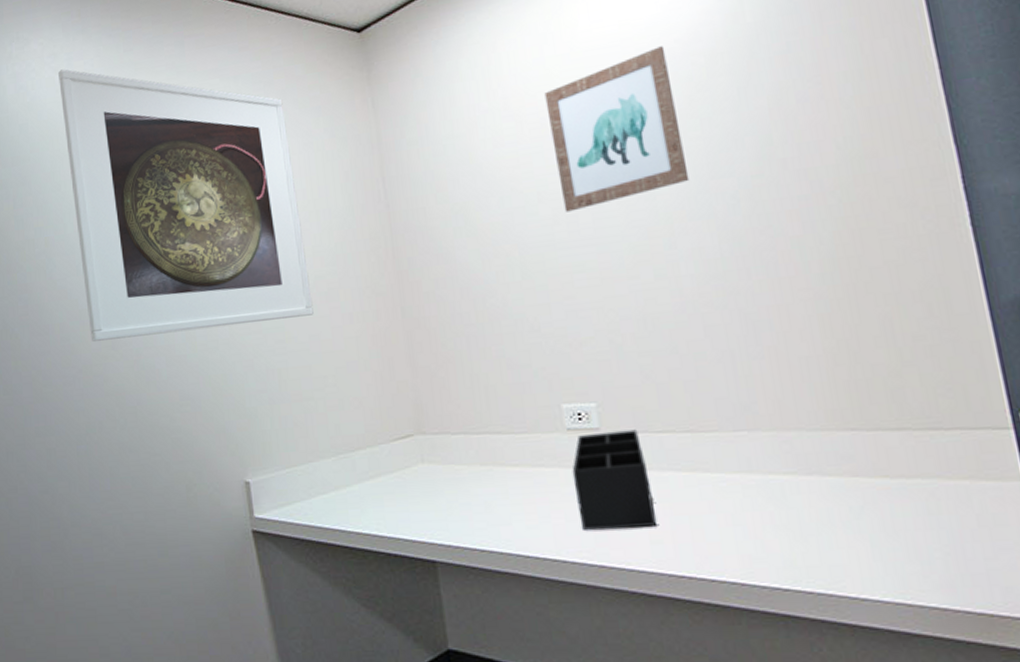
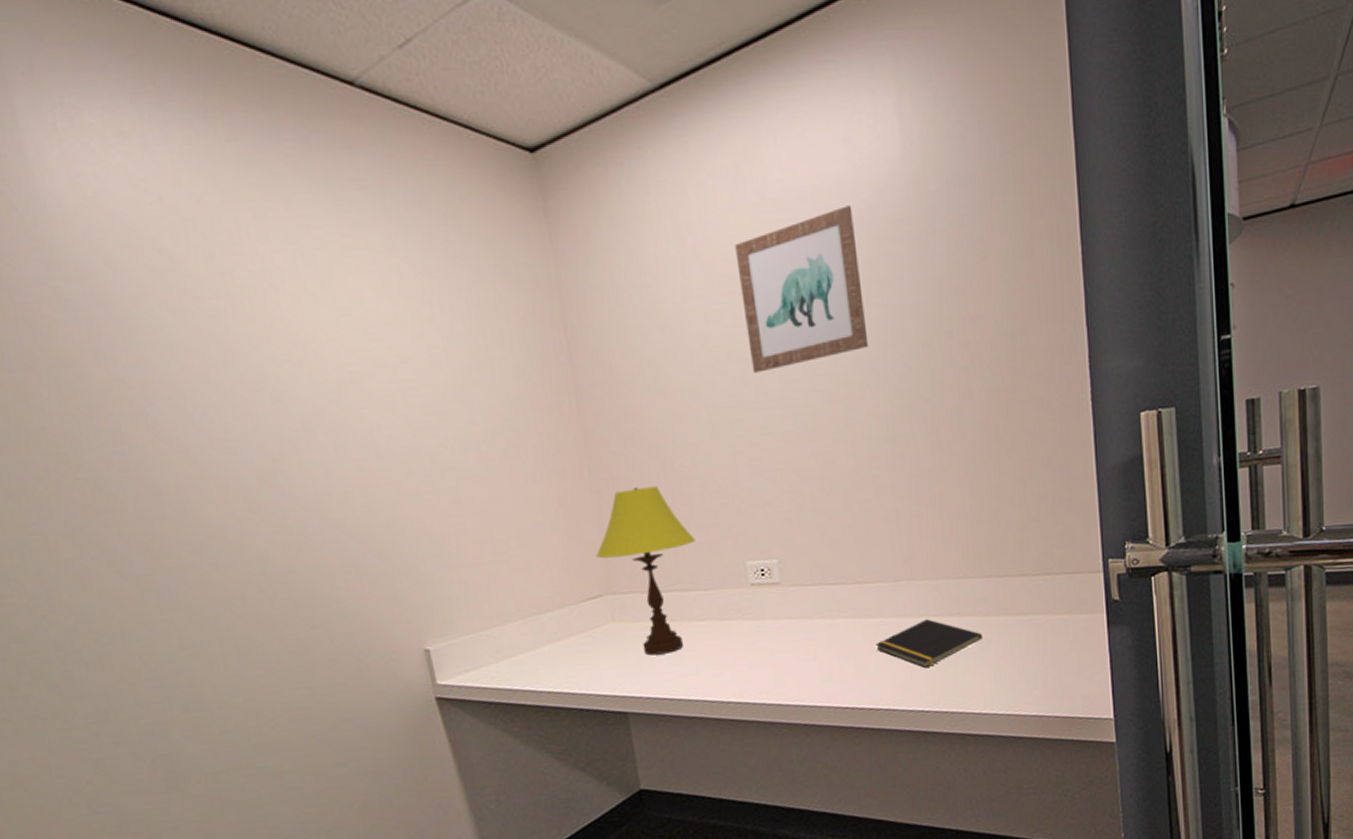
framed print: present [58,69,314,342] -> none [132,156,492,503]
table lamp: none [406,325,508,501] -> present [595,486,697,656]
desk organizer: present [572,429,658,531] -> none [754,582,828,675]
notepad: none [715,477,854,537] -> present [876,619,983,669]

